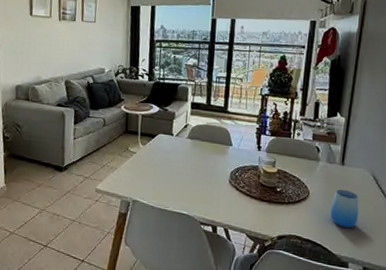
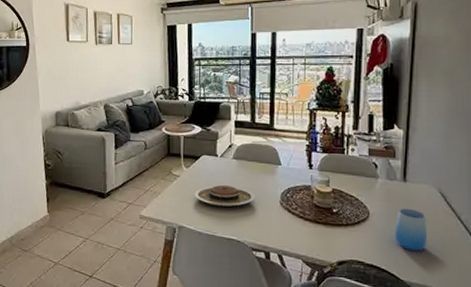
plate: none [149,162,206,183] -> present [194,184,255,207]

